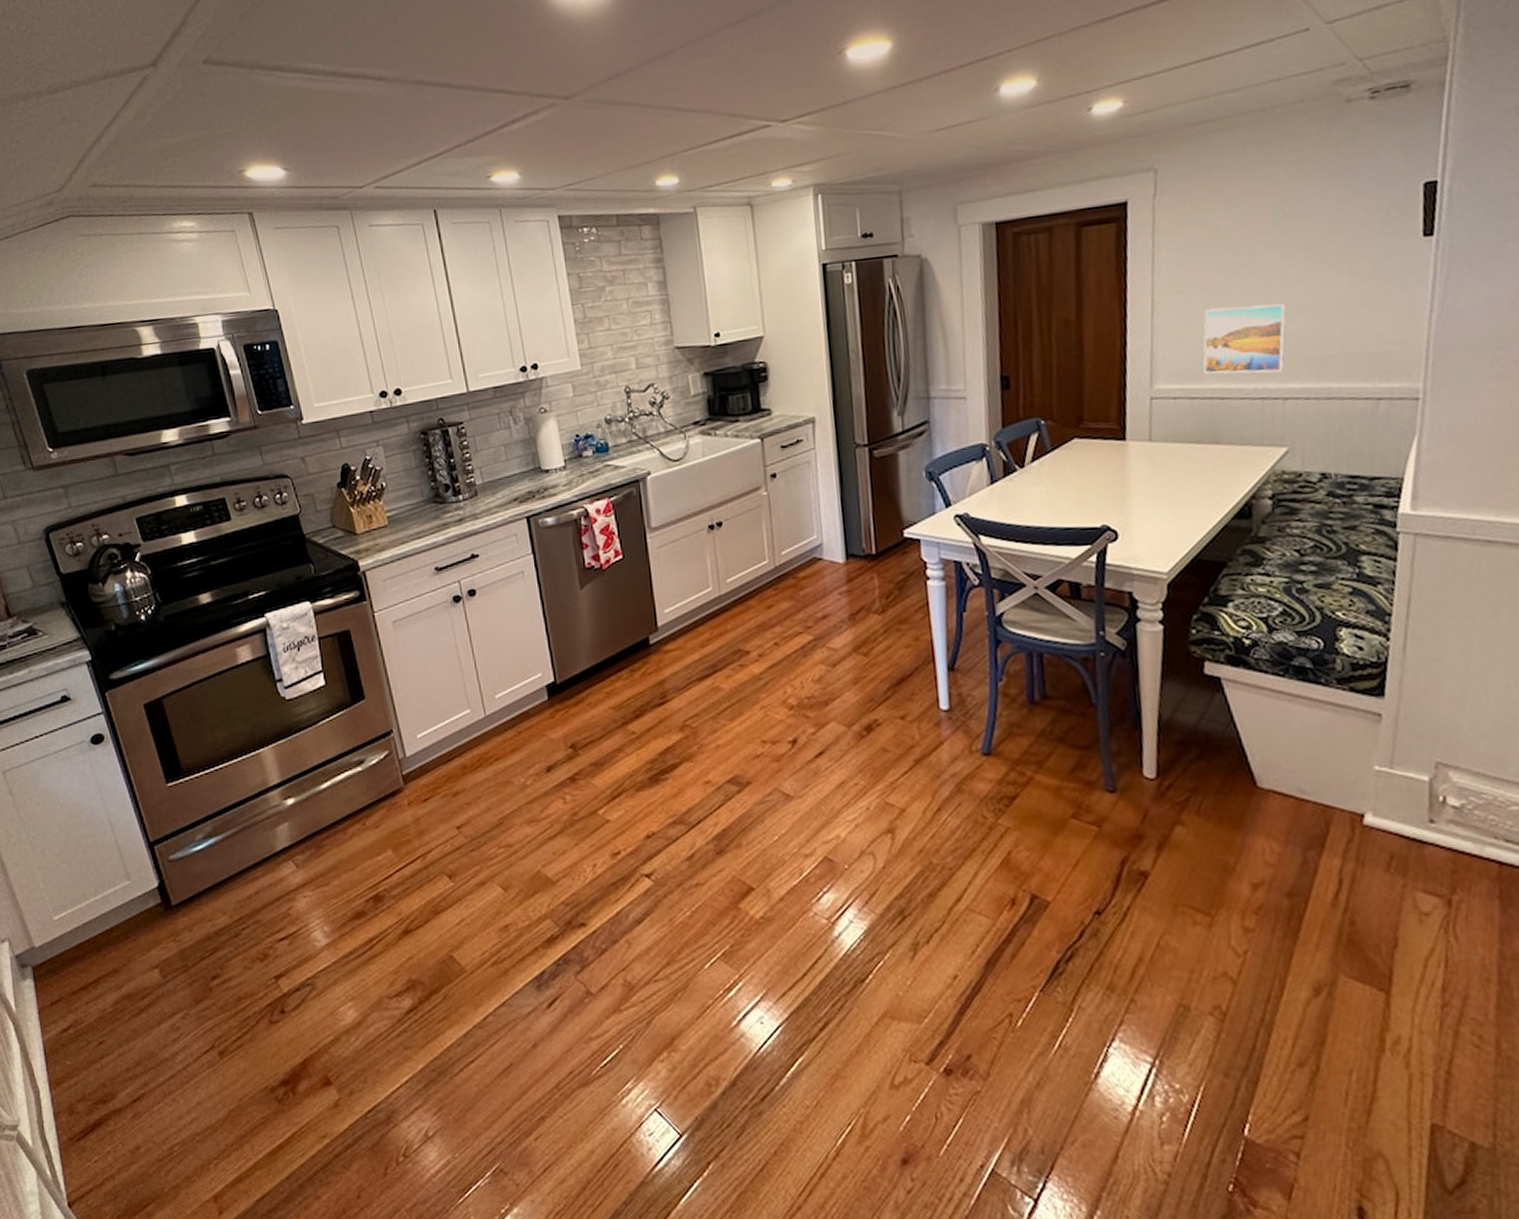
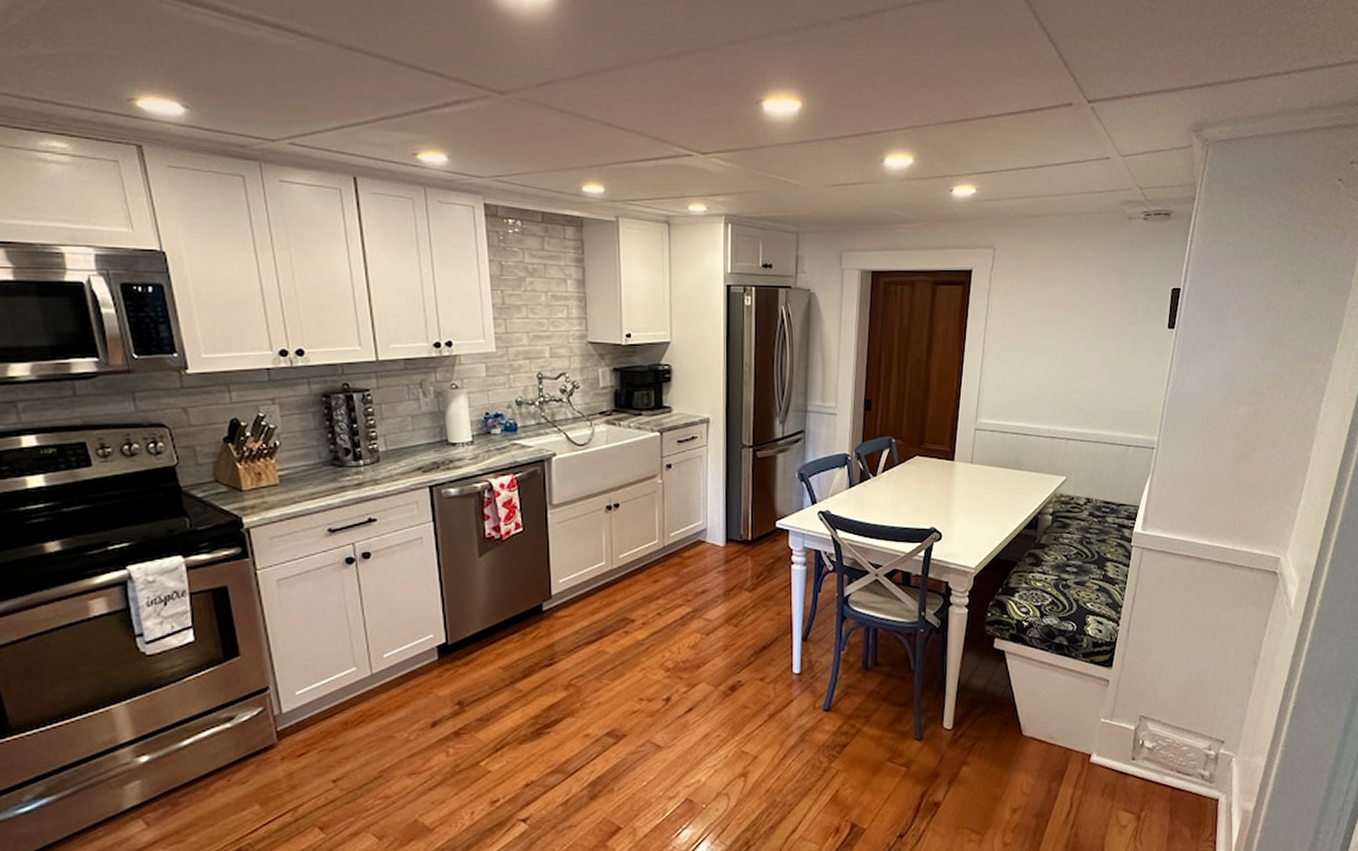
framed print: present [1203,303,1287,374] -> none [1015,364,1075,418]

